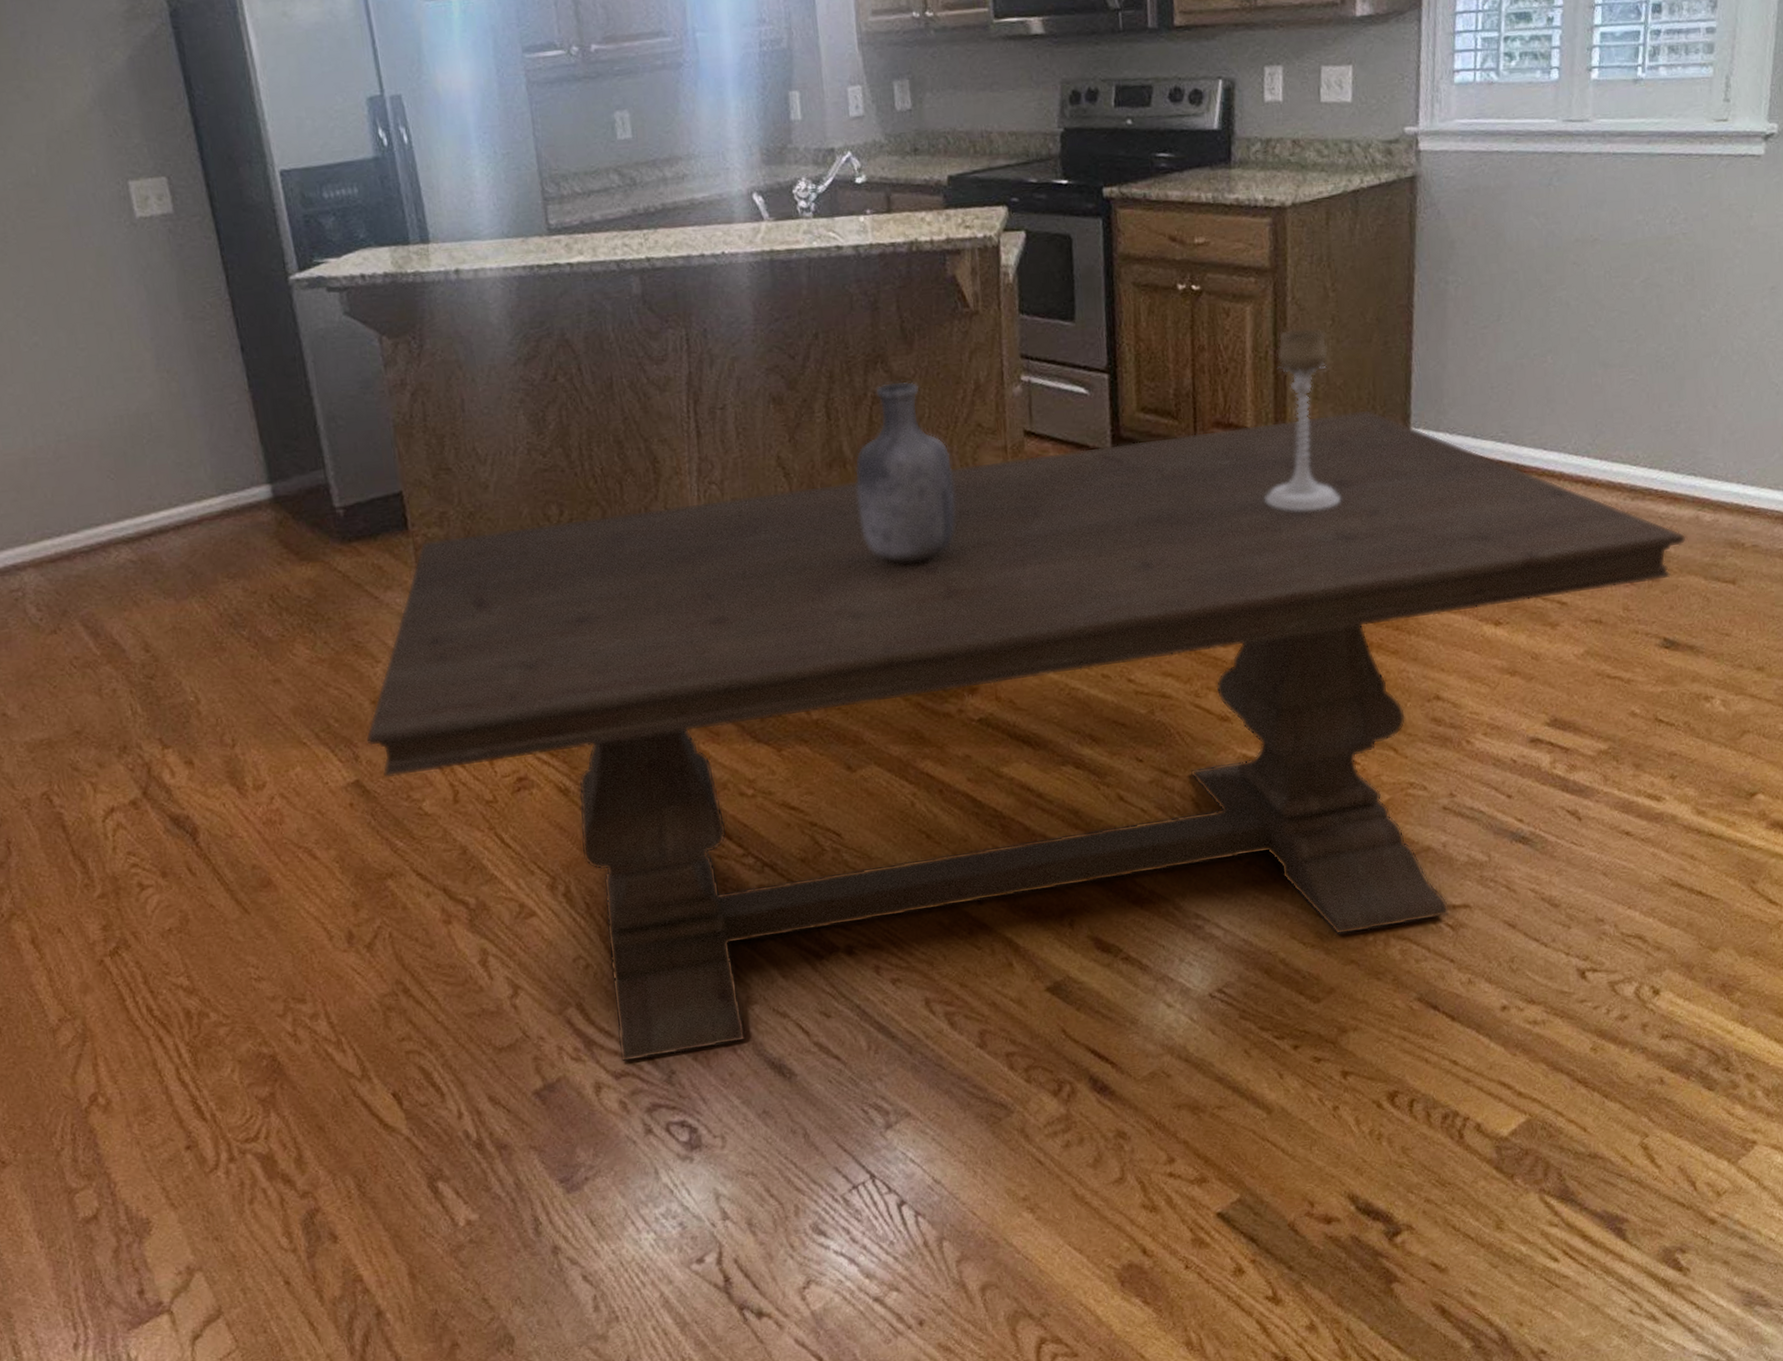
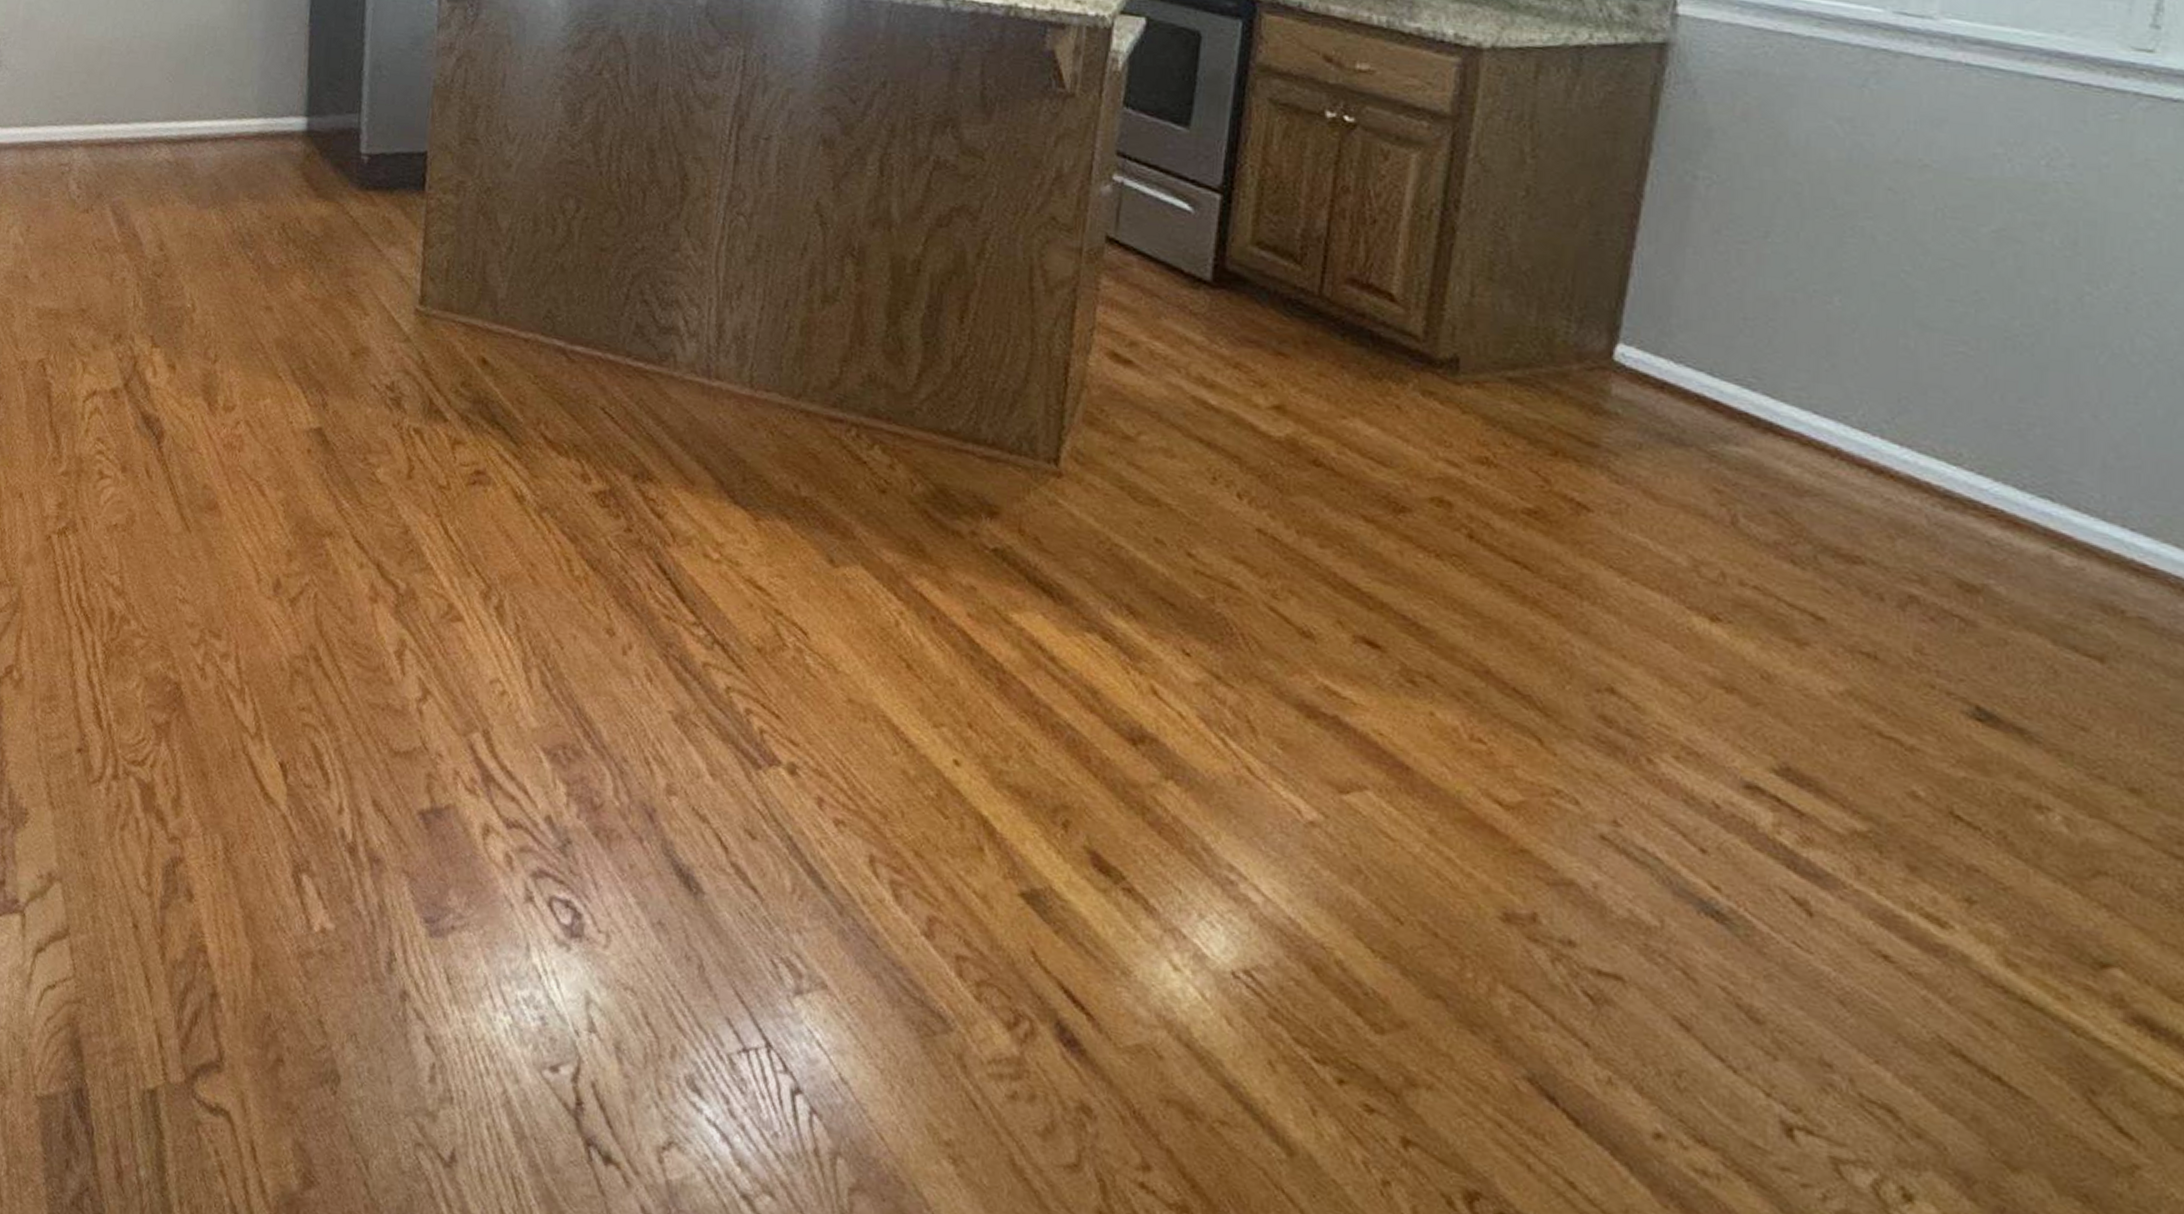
dining table: present [366,409,1687,1063] -> none [338,206,2028,982]
vase: present [854,380,955,563] -> none [896,149,1015,353]
candle holder: present [1265,327,1341,512] -> none [1402,190,1516,415]

